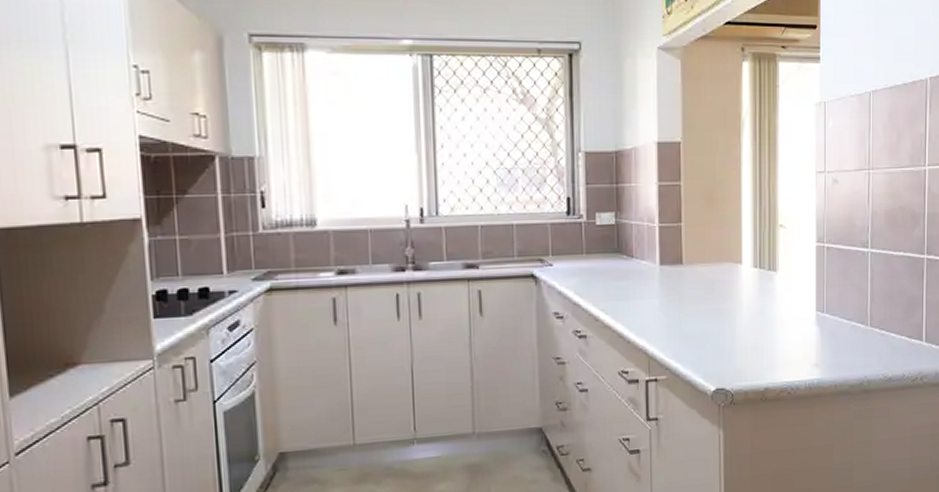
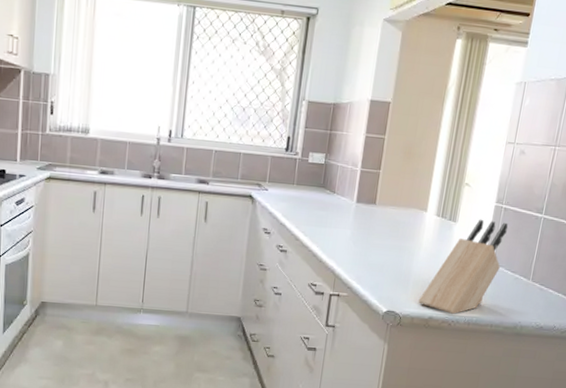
knife block: none [749,263,835,380] -> present [418,219,508,314]

